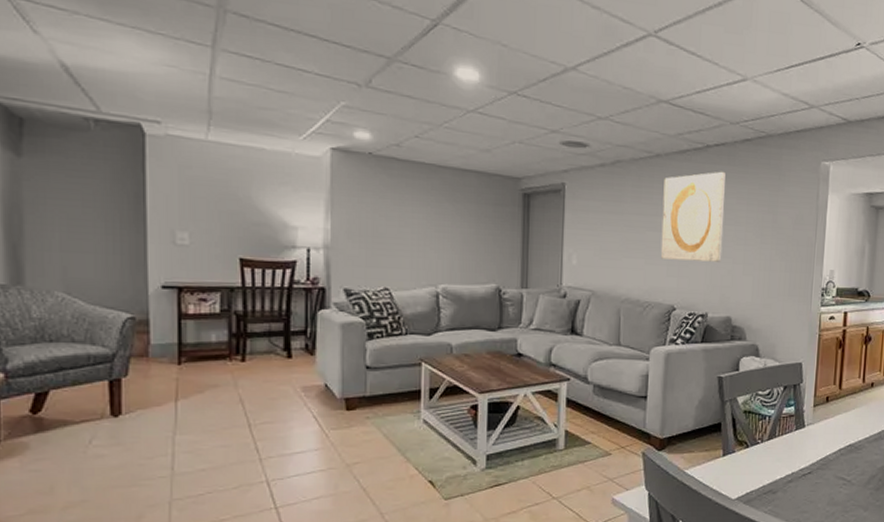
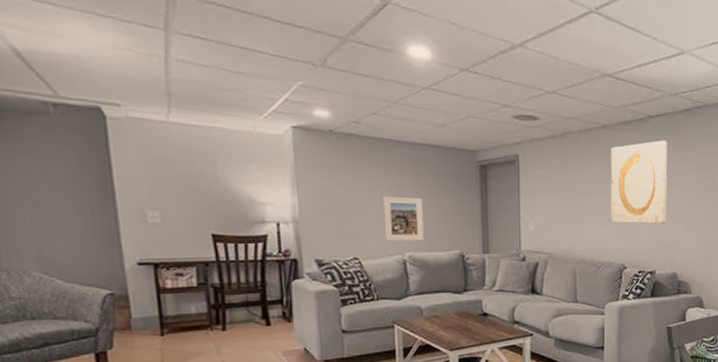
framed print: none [418,223,460,272] -> present [383,196,424,242]

